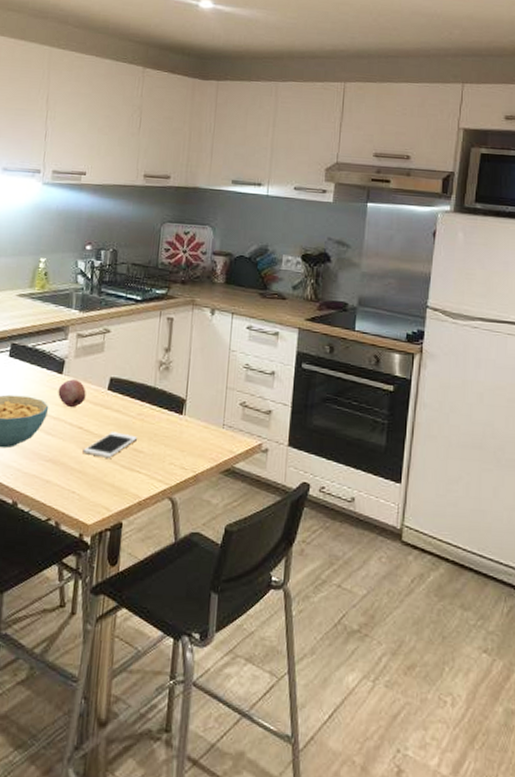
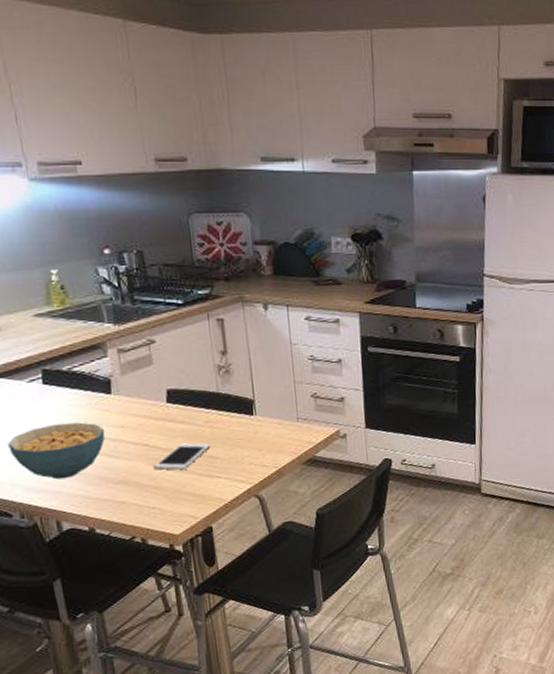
fruit: present [58,379,86,408] -> none [110,397,144,427]

